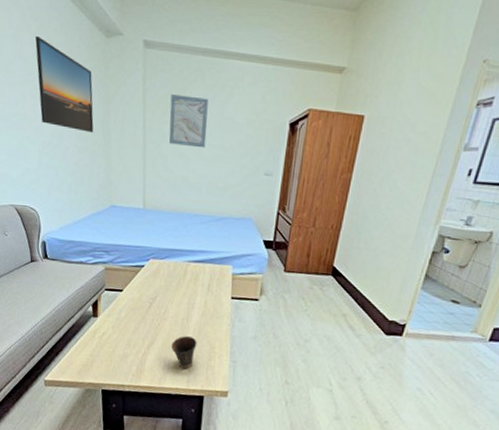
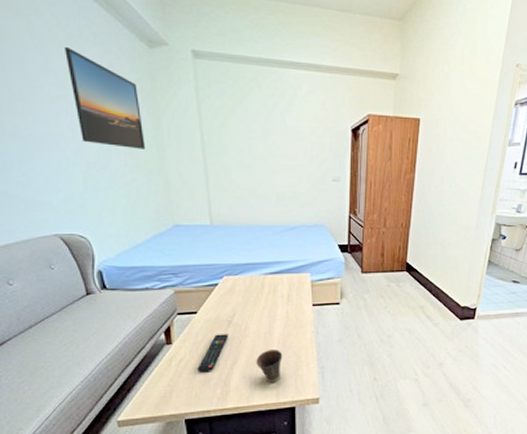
remote control: none [117,313,149,349] -> present [197,334,229,373]
wall art: present [169,94,209,148] -> none [228,106,270,159]

